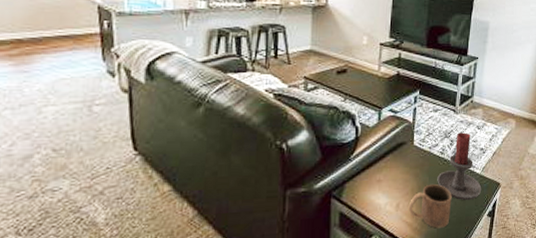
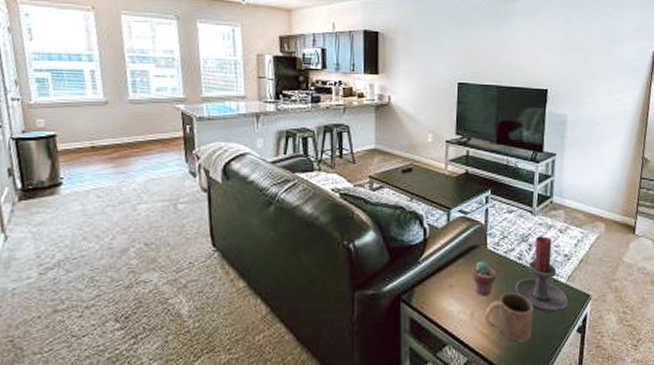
potted succulent: none [398,156,421,189] -> present [471,261,496,297]

